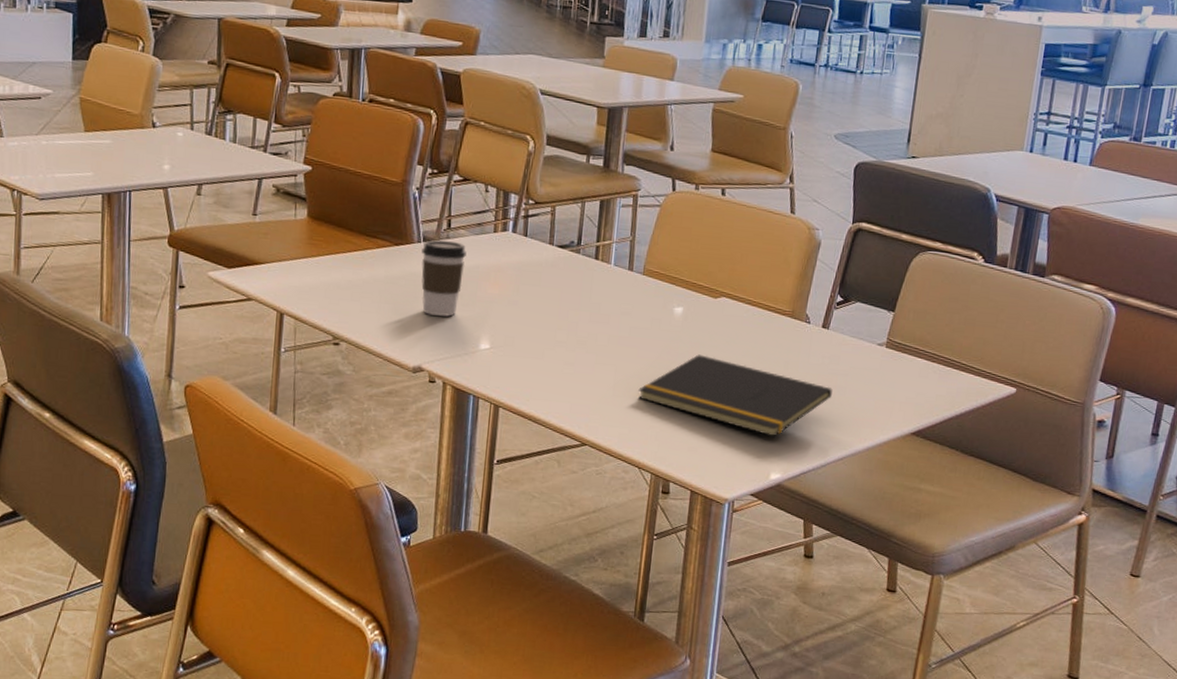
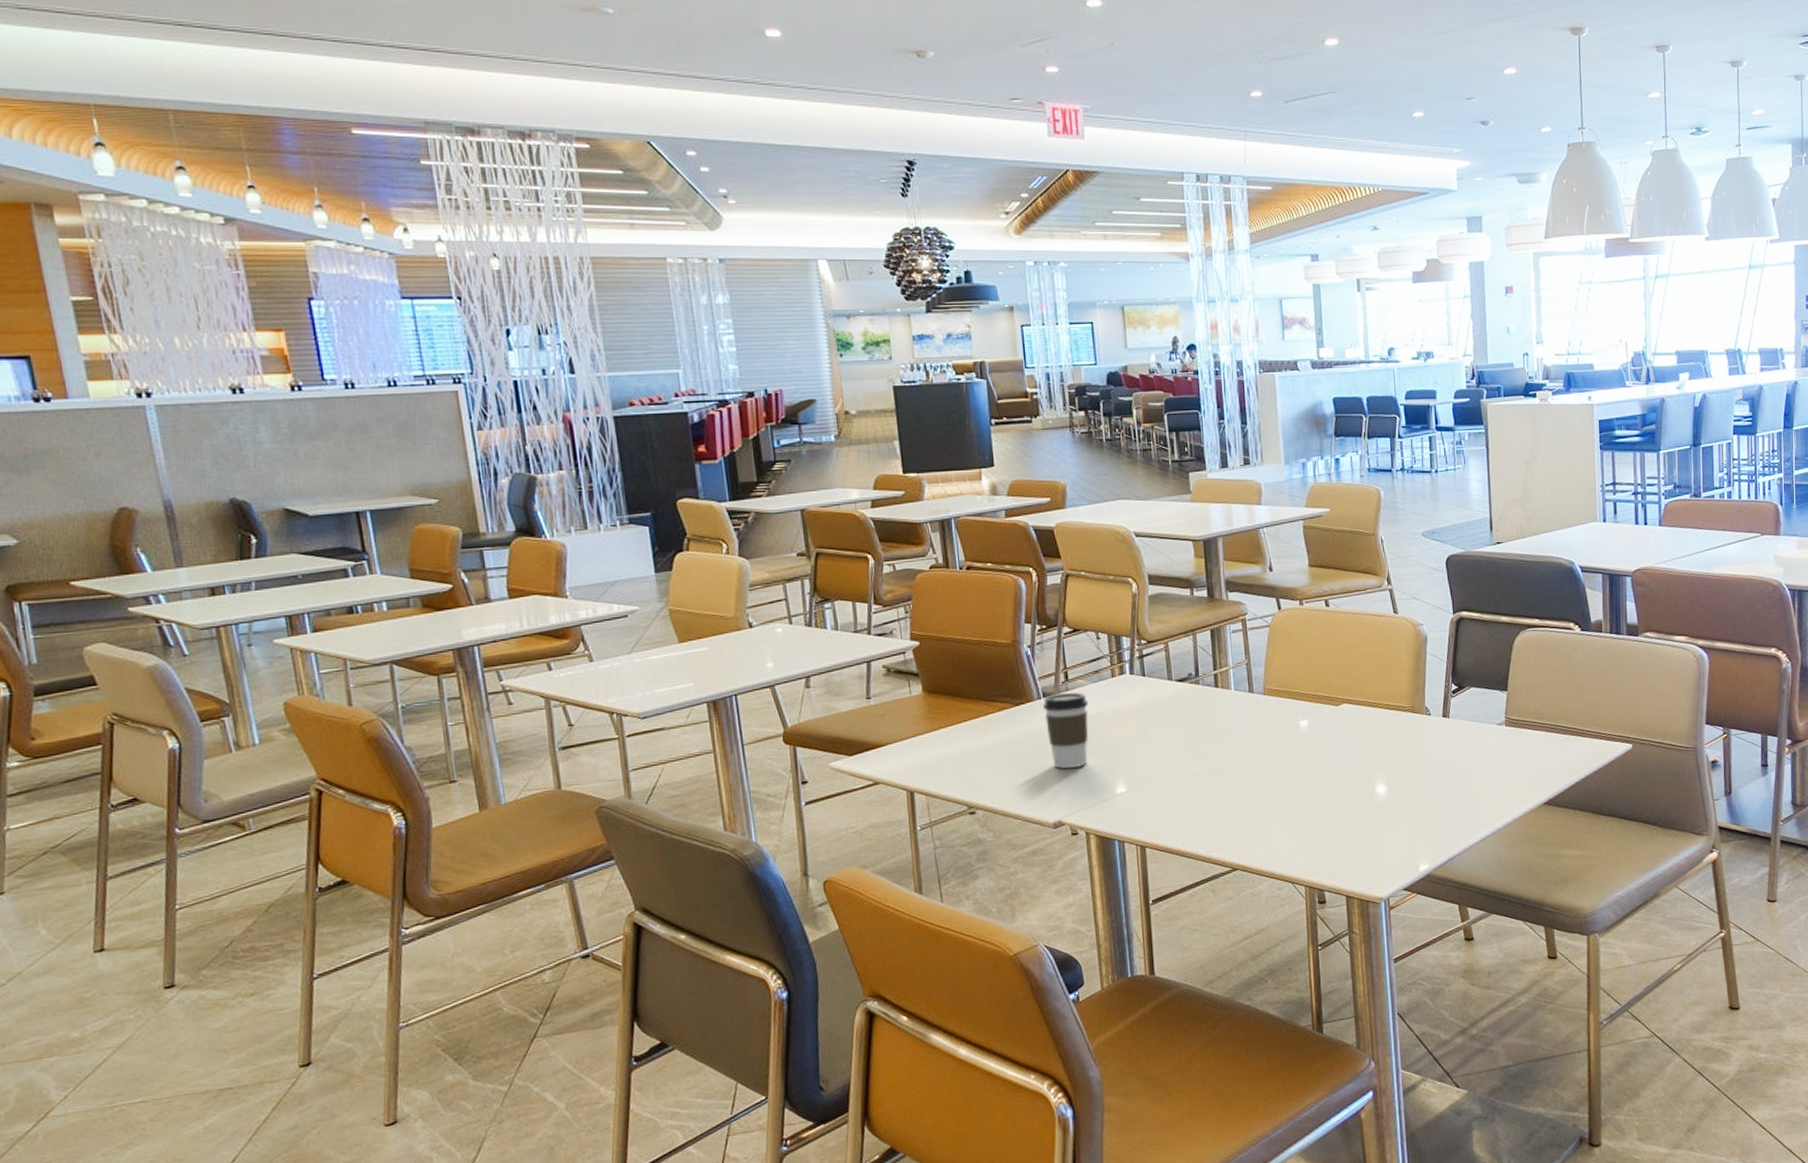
notepad: present [637,354,833,437] -> none [1279,762,1463,830]

